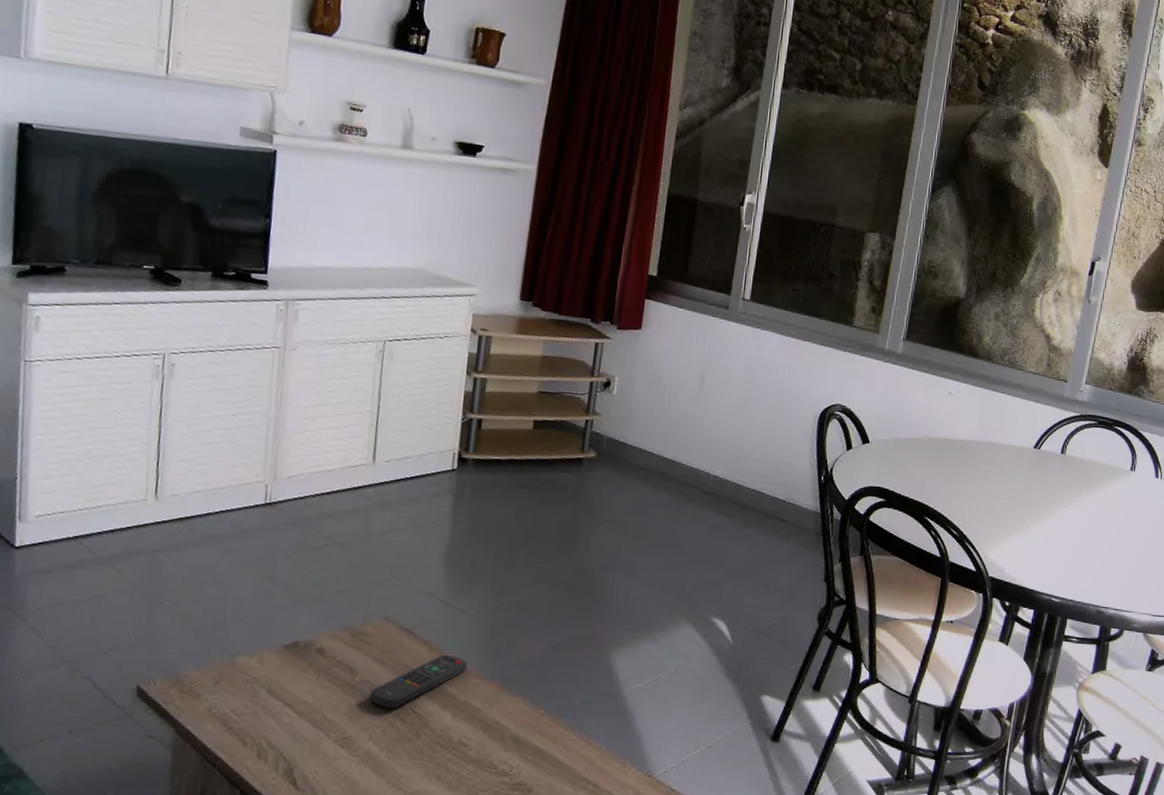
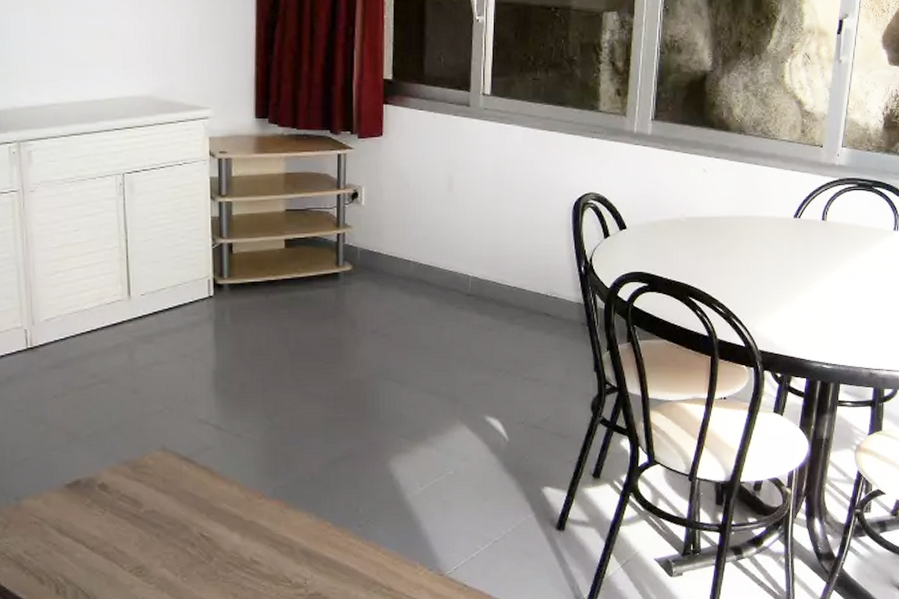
remote control: present [369,654,468,708] -> none [157,478,250,535]

